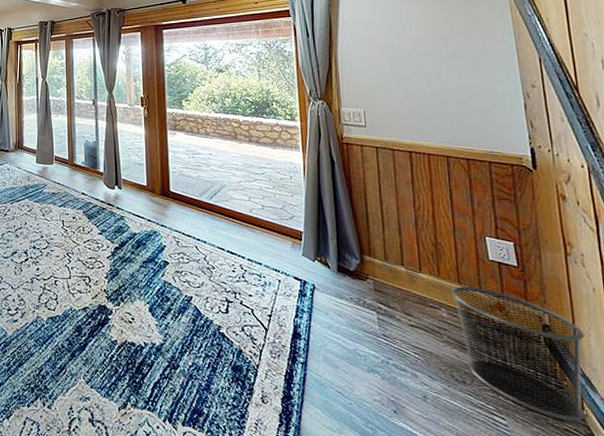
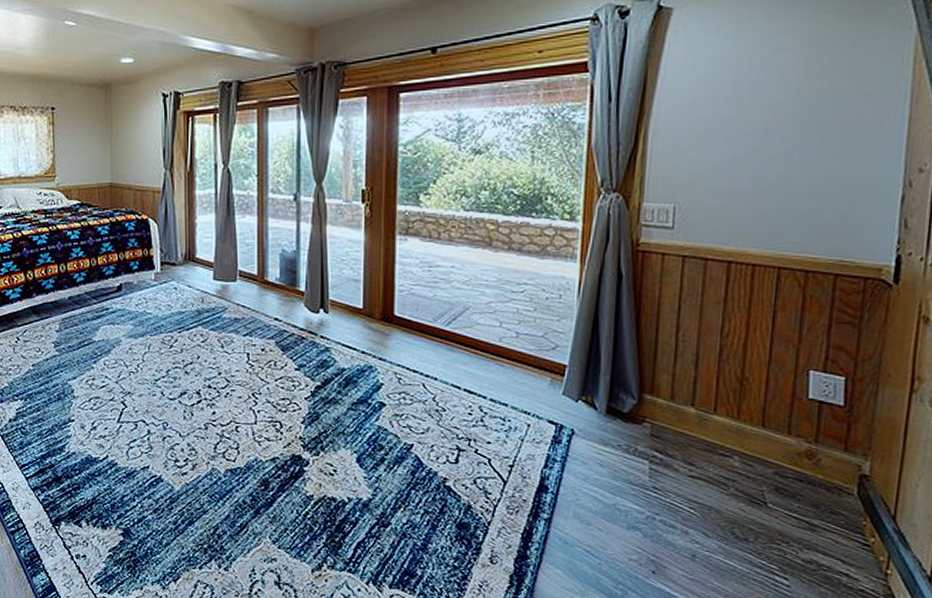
waste bin: present [451,287,585,422] -> none [750,431,911,582]

